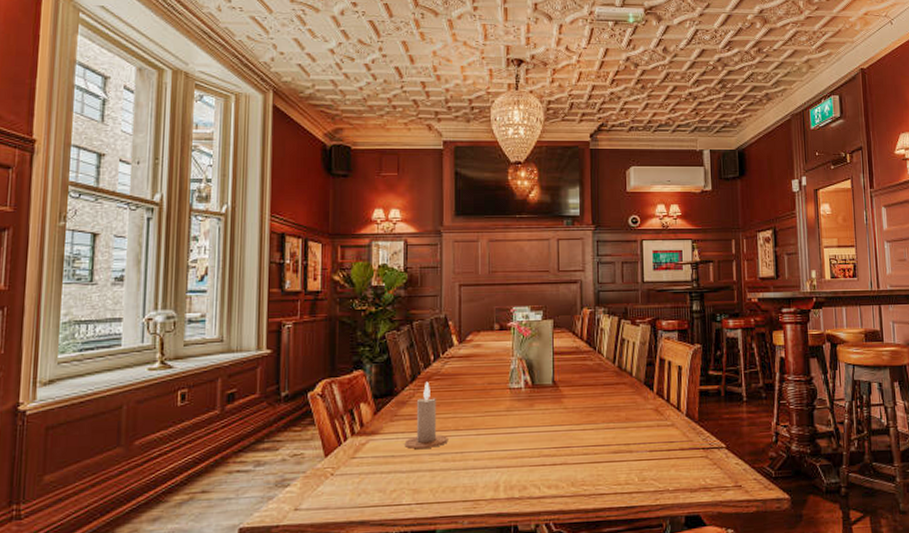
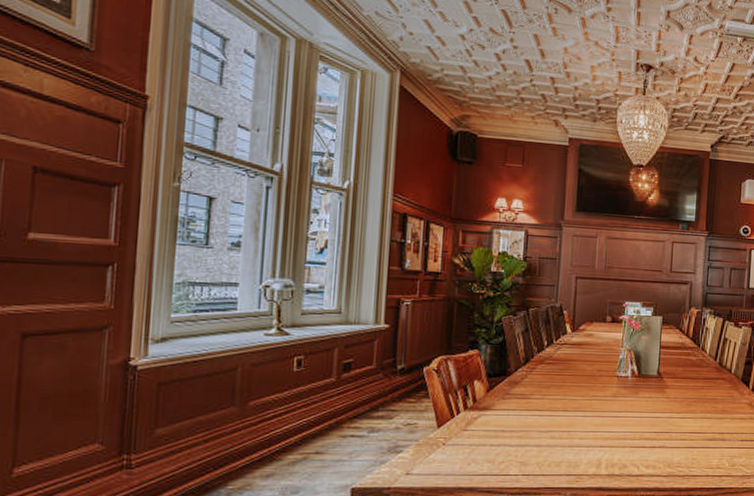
candle: present [404,381,448,450] -> none [514,365,557,427]

